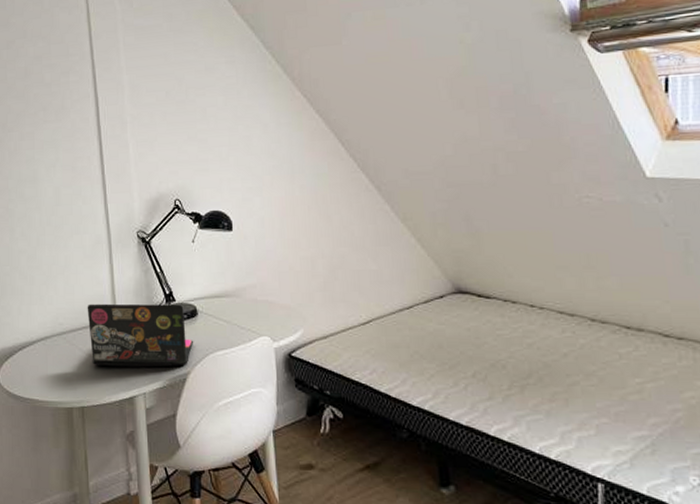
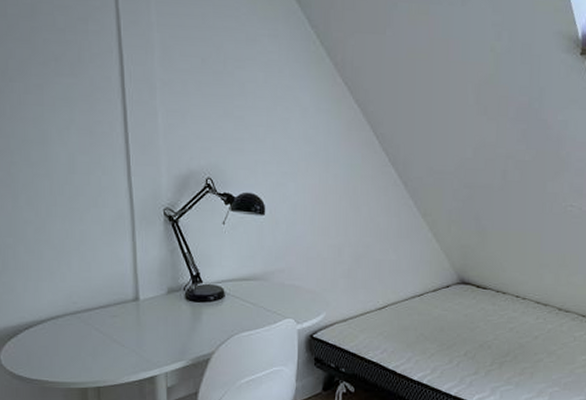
laptop: present [87,303,194,367] -> none [105,282,220,348]

